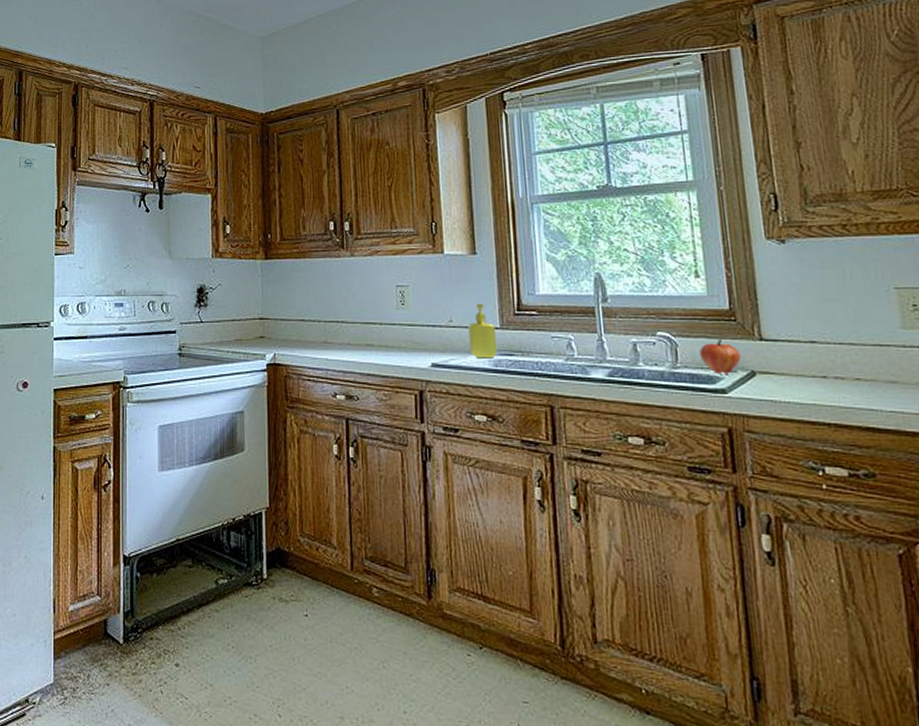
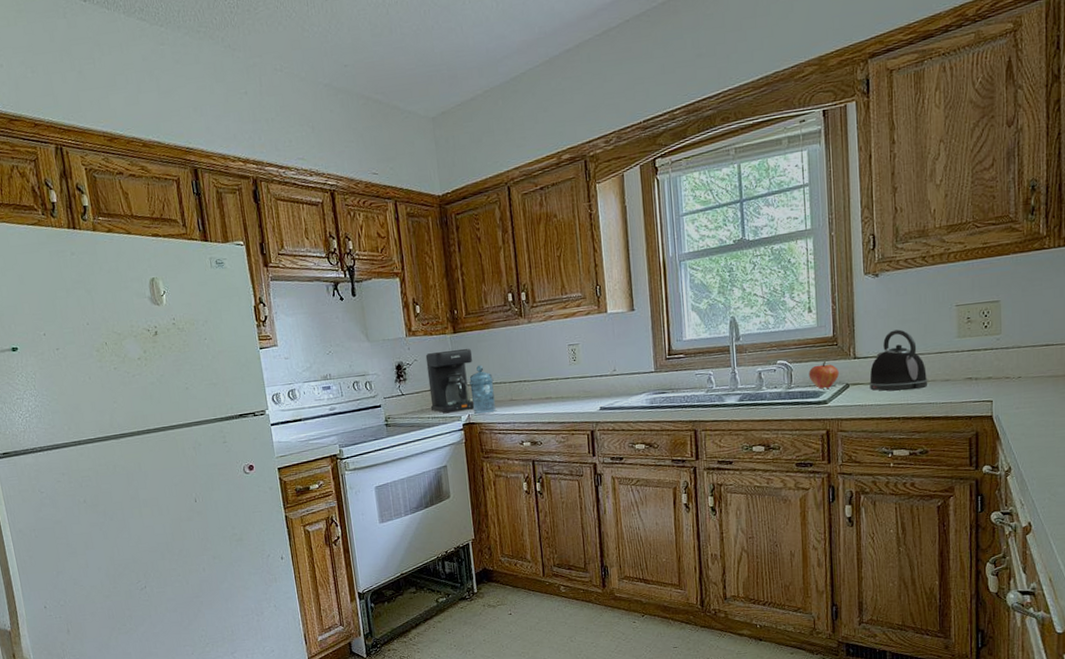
coffee maker: none [231,277,283,349] -> present [425,348,474,414]
canister: none [278,297,307,353] -> present [469,365,496,414]
soap dispenser: present [467,303,497,359] -> none [628,352,652,399]
kettle: none [782,310,867,388] -> present [868,329,928,391]

